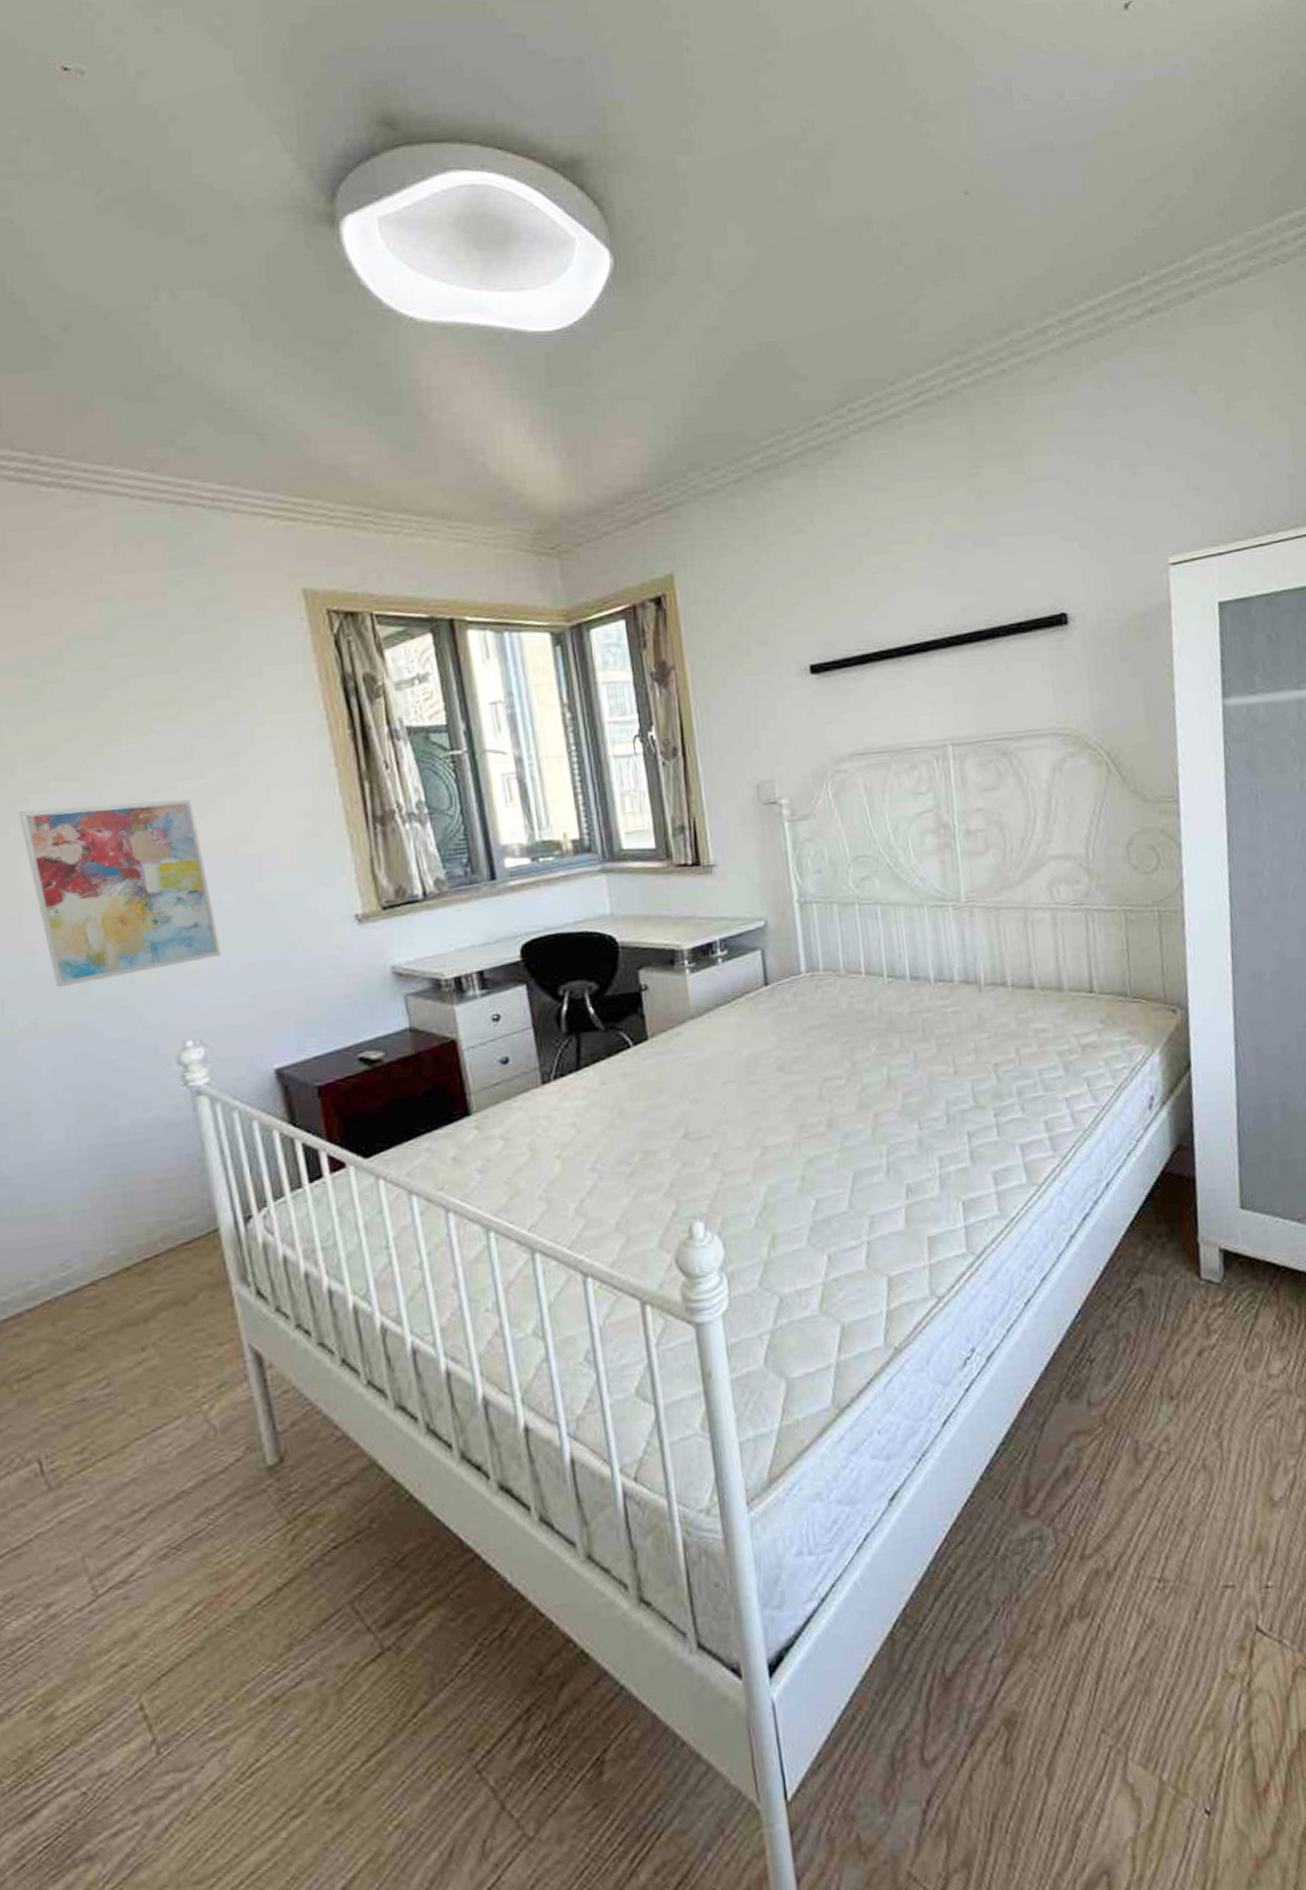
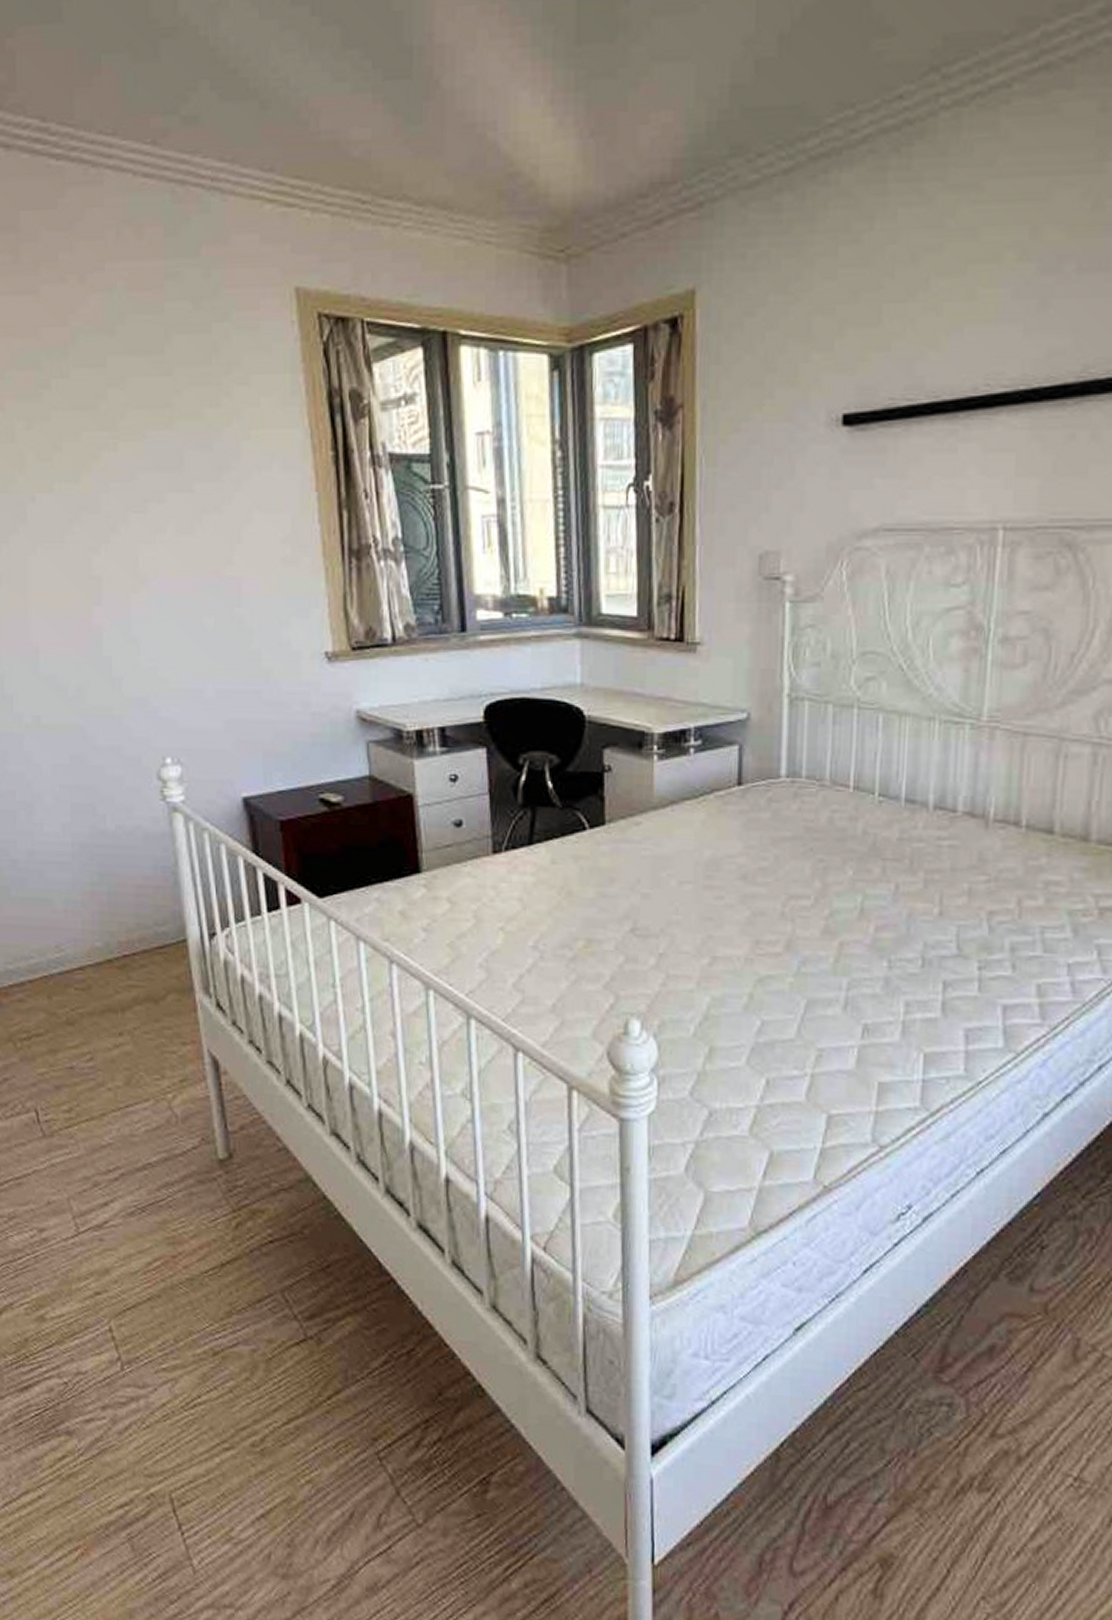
wall art: present [18,798,221,988] -> none [26,509,199,690]

